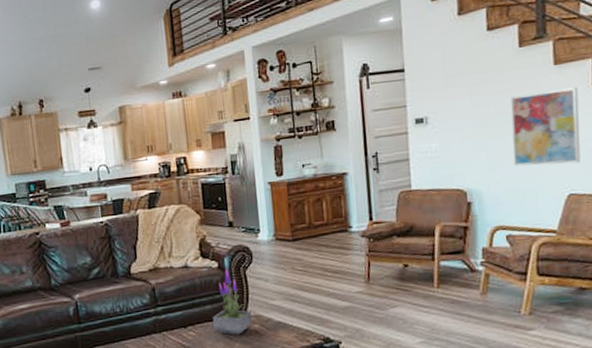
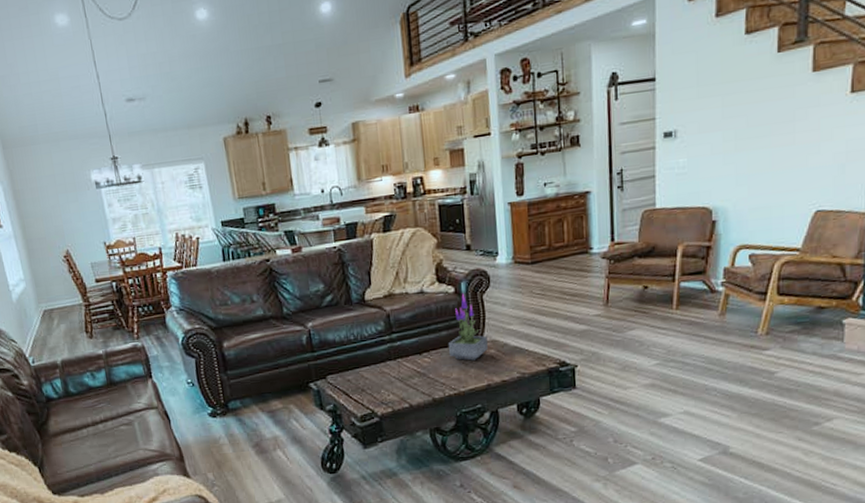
wall art: present [510,87,581,166] -> none [762,96,834,182]

